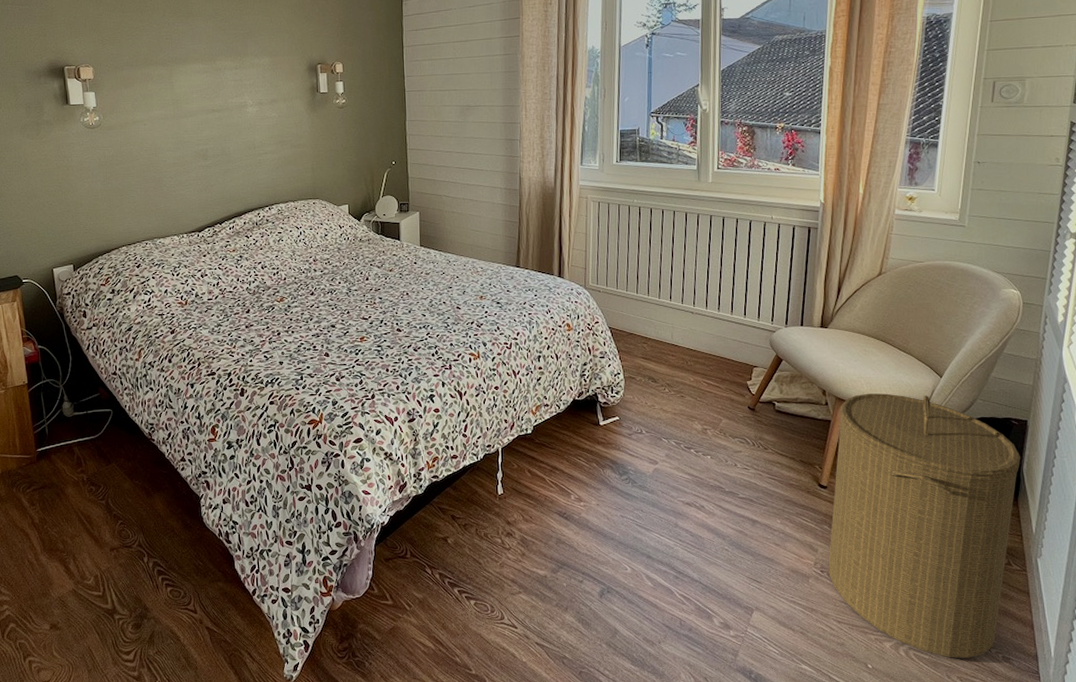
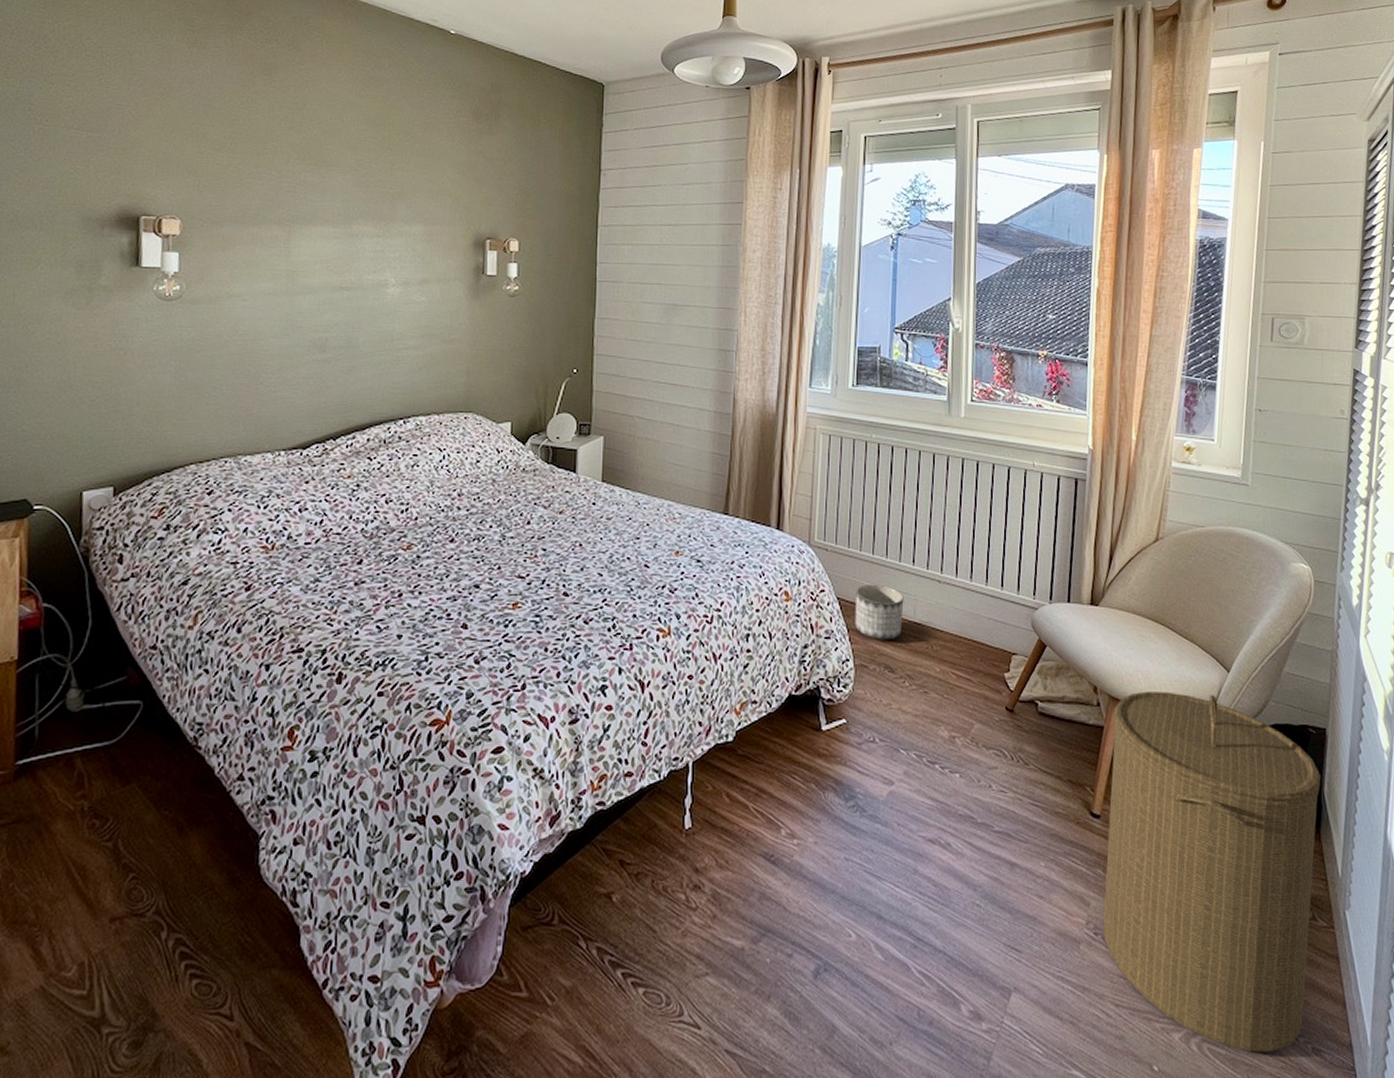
planter: none [623,316,663,358] -> present [855,584,904,639]

